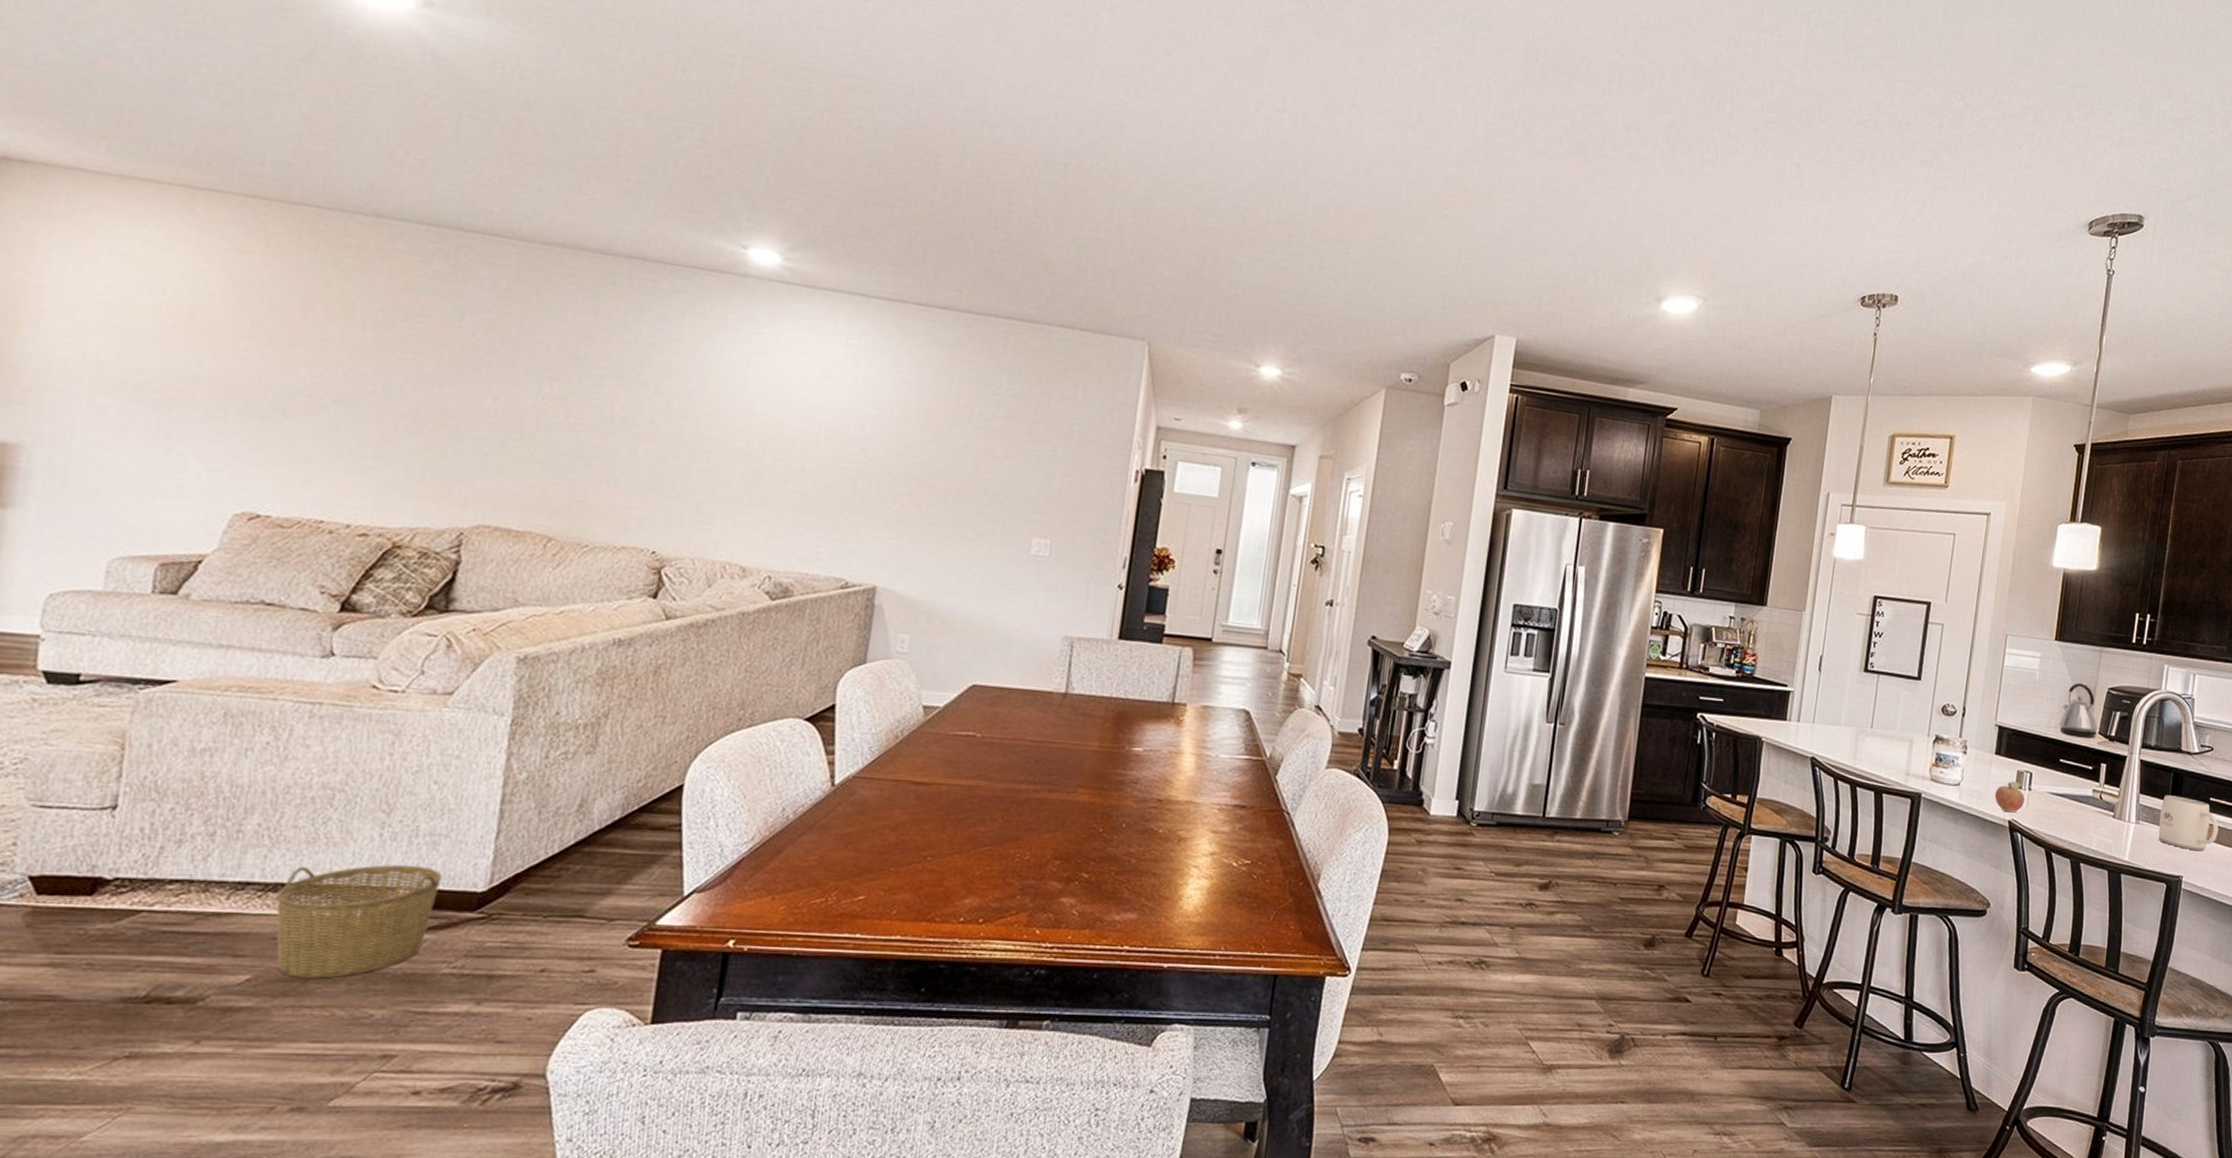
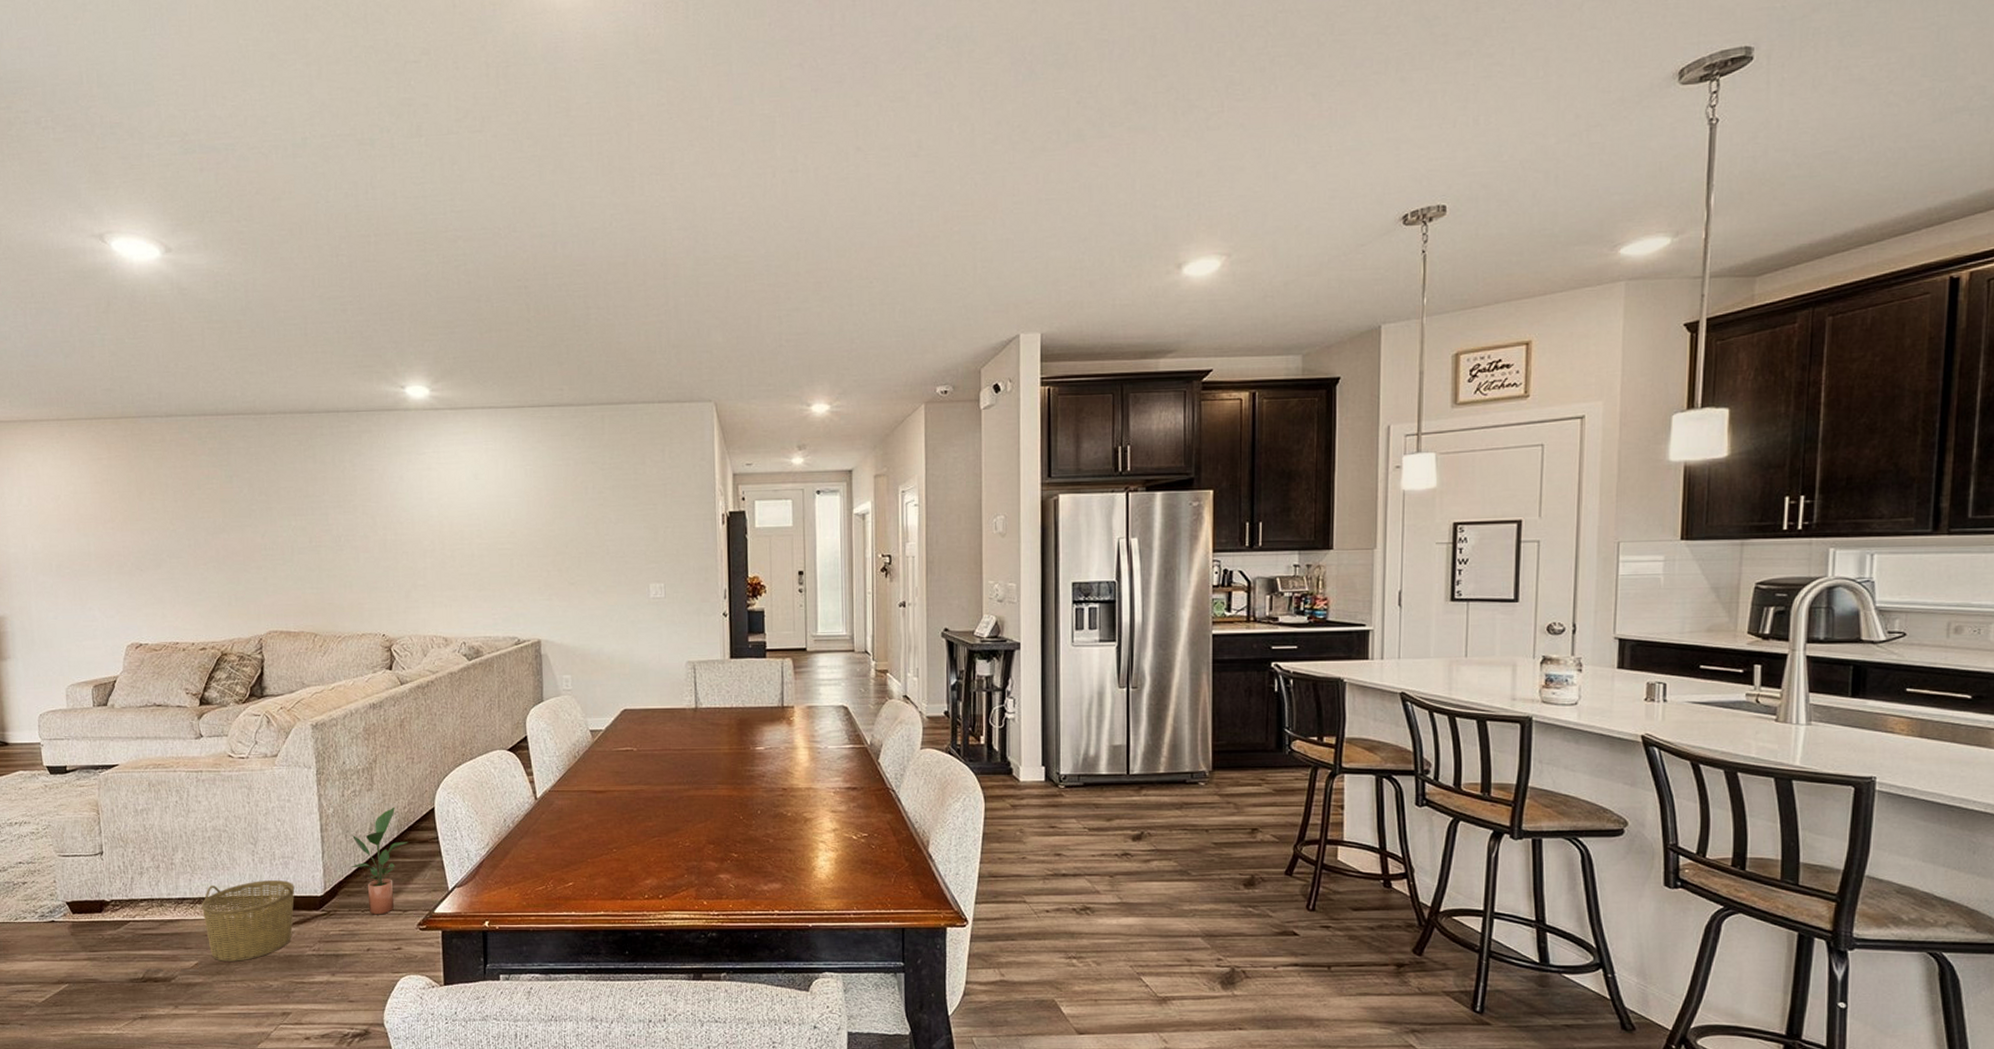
potted plant: none [539,778,635,924] -> present [351,807,408,915]
fruit: present [1994,781,2025,813] -> none [1621,694,1659,727]
kettle: present [2059,682,2099,739] -> none [1695,581,1748,640]
mug: present [2158,795,2219,852] -> none [1838,690,1921,748]

